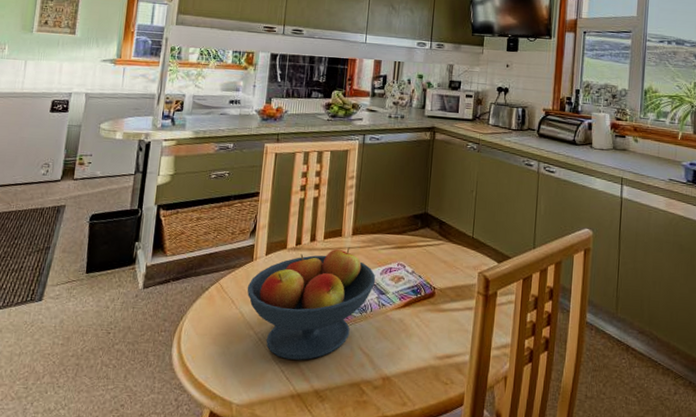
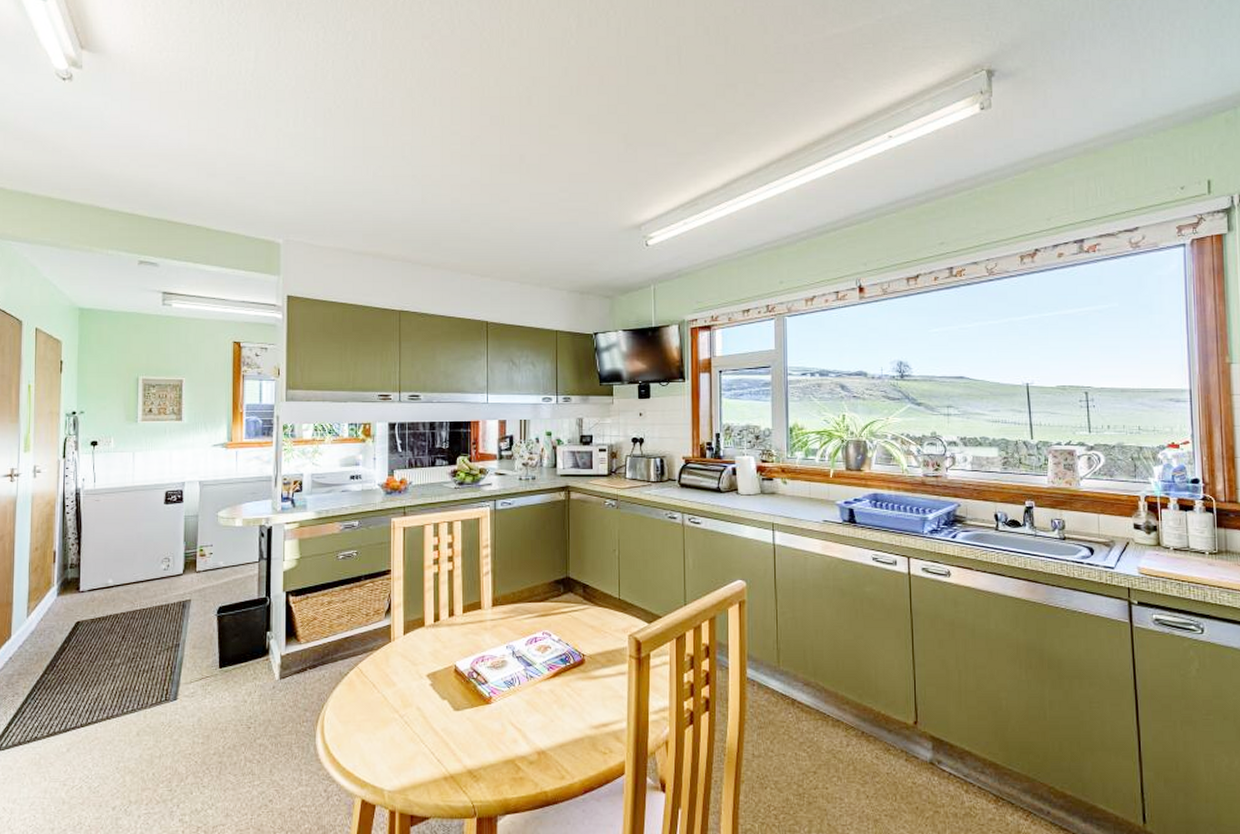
fruit bowl: present [247,247,376,360] -> none [387,619,521,740]

